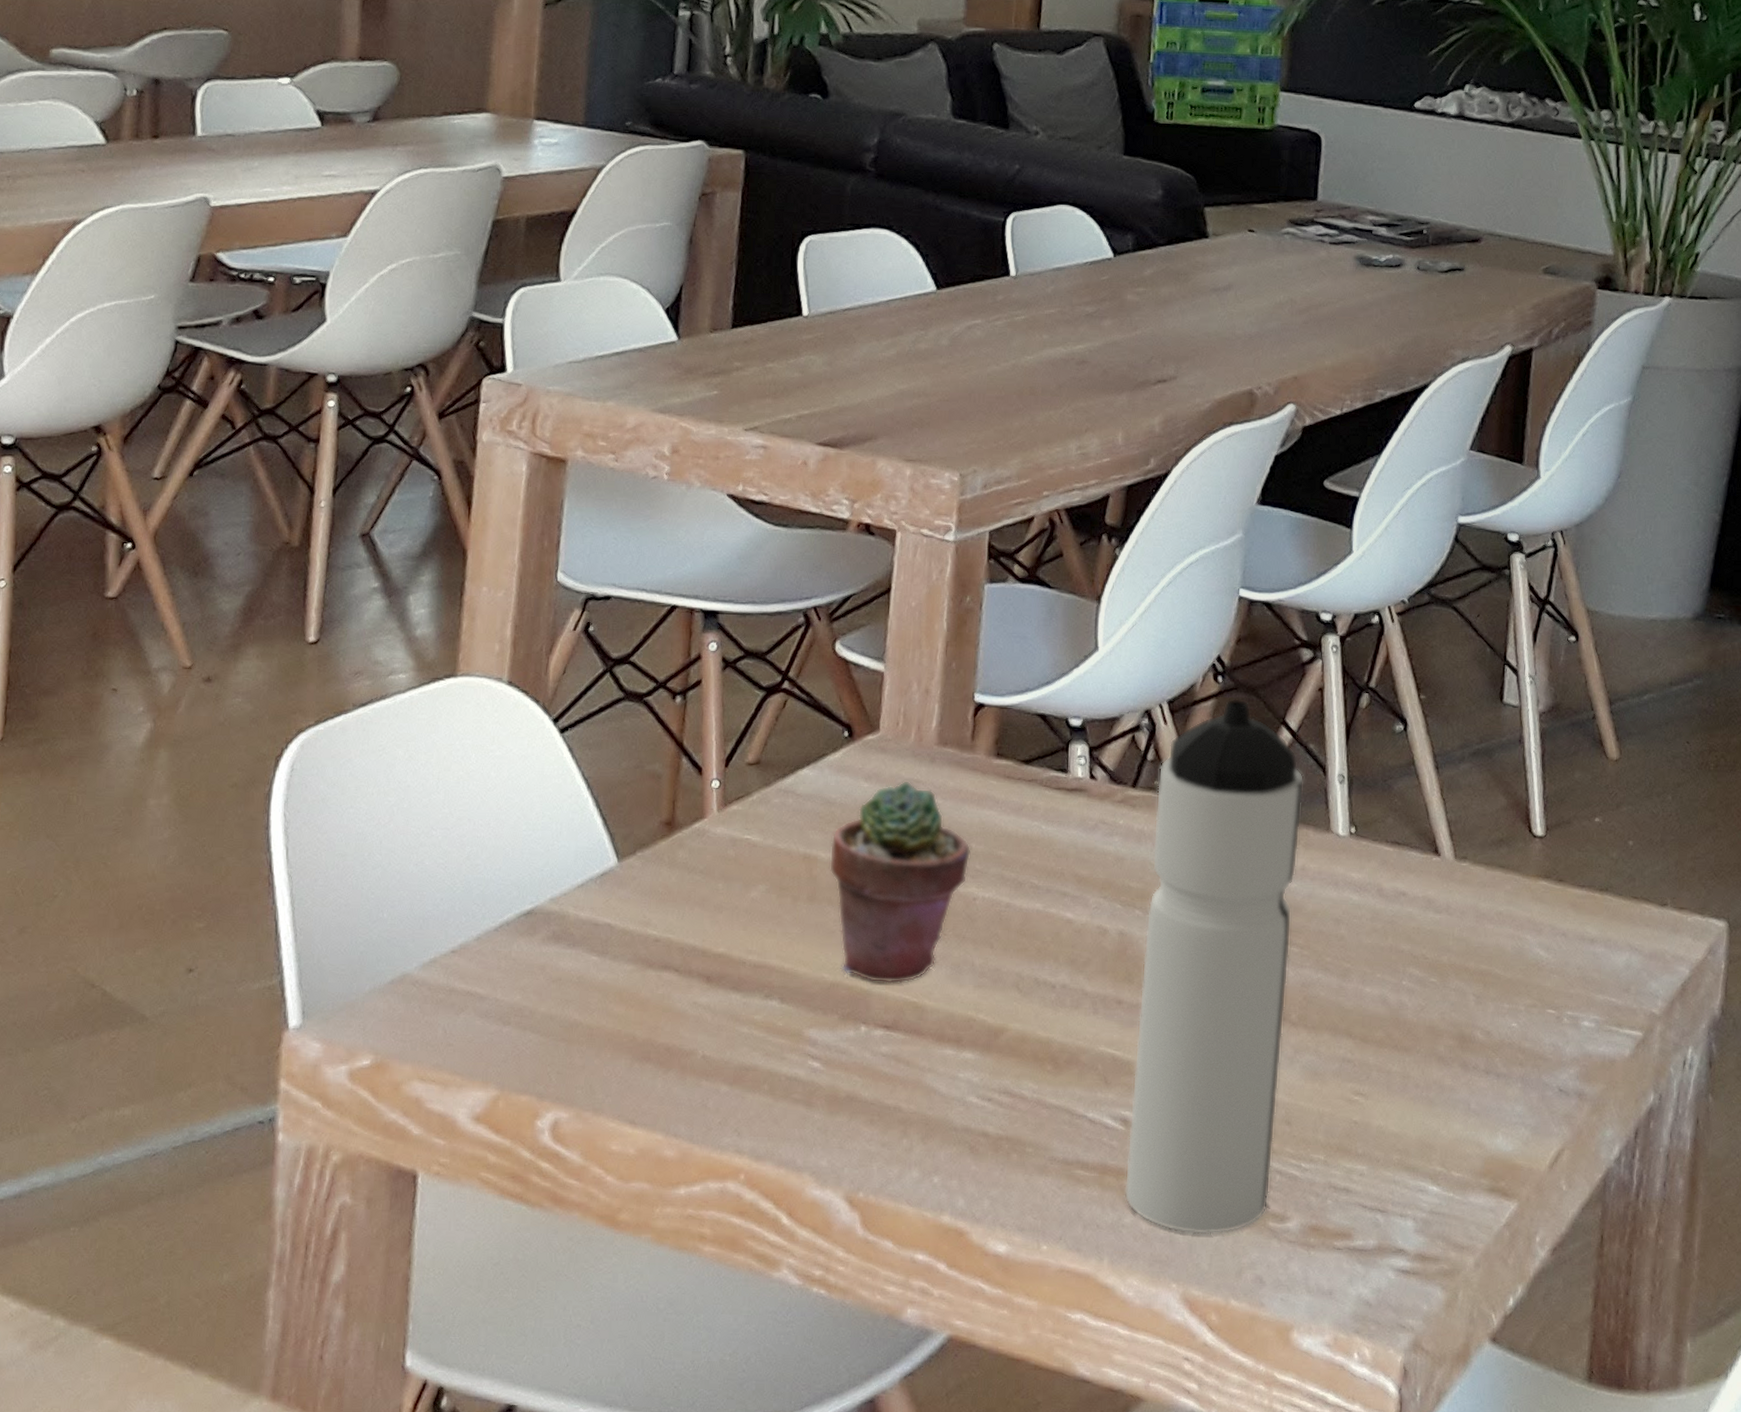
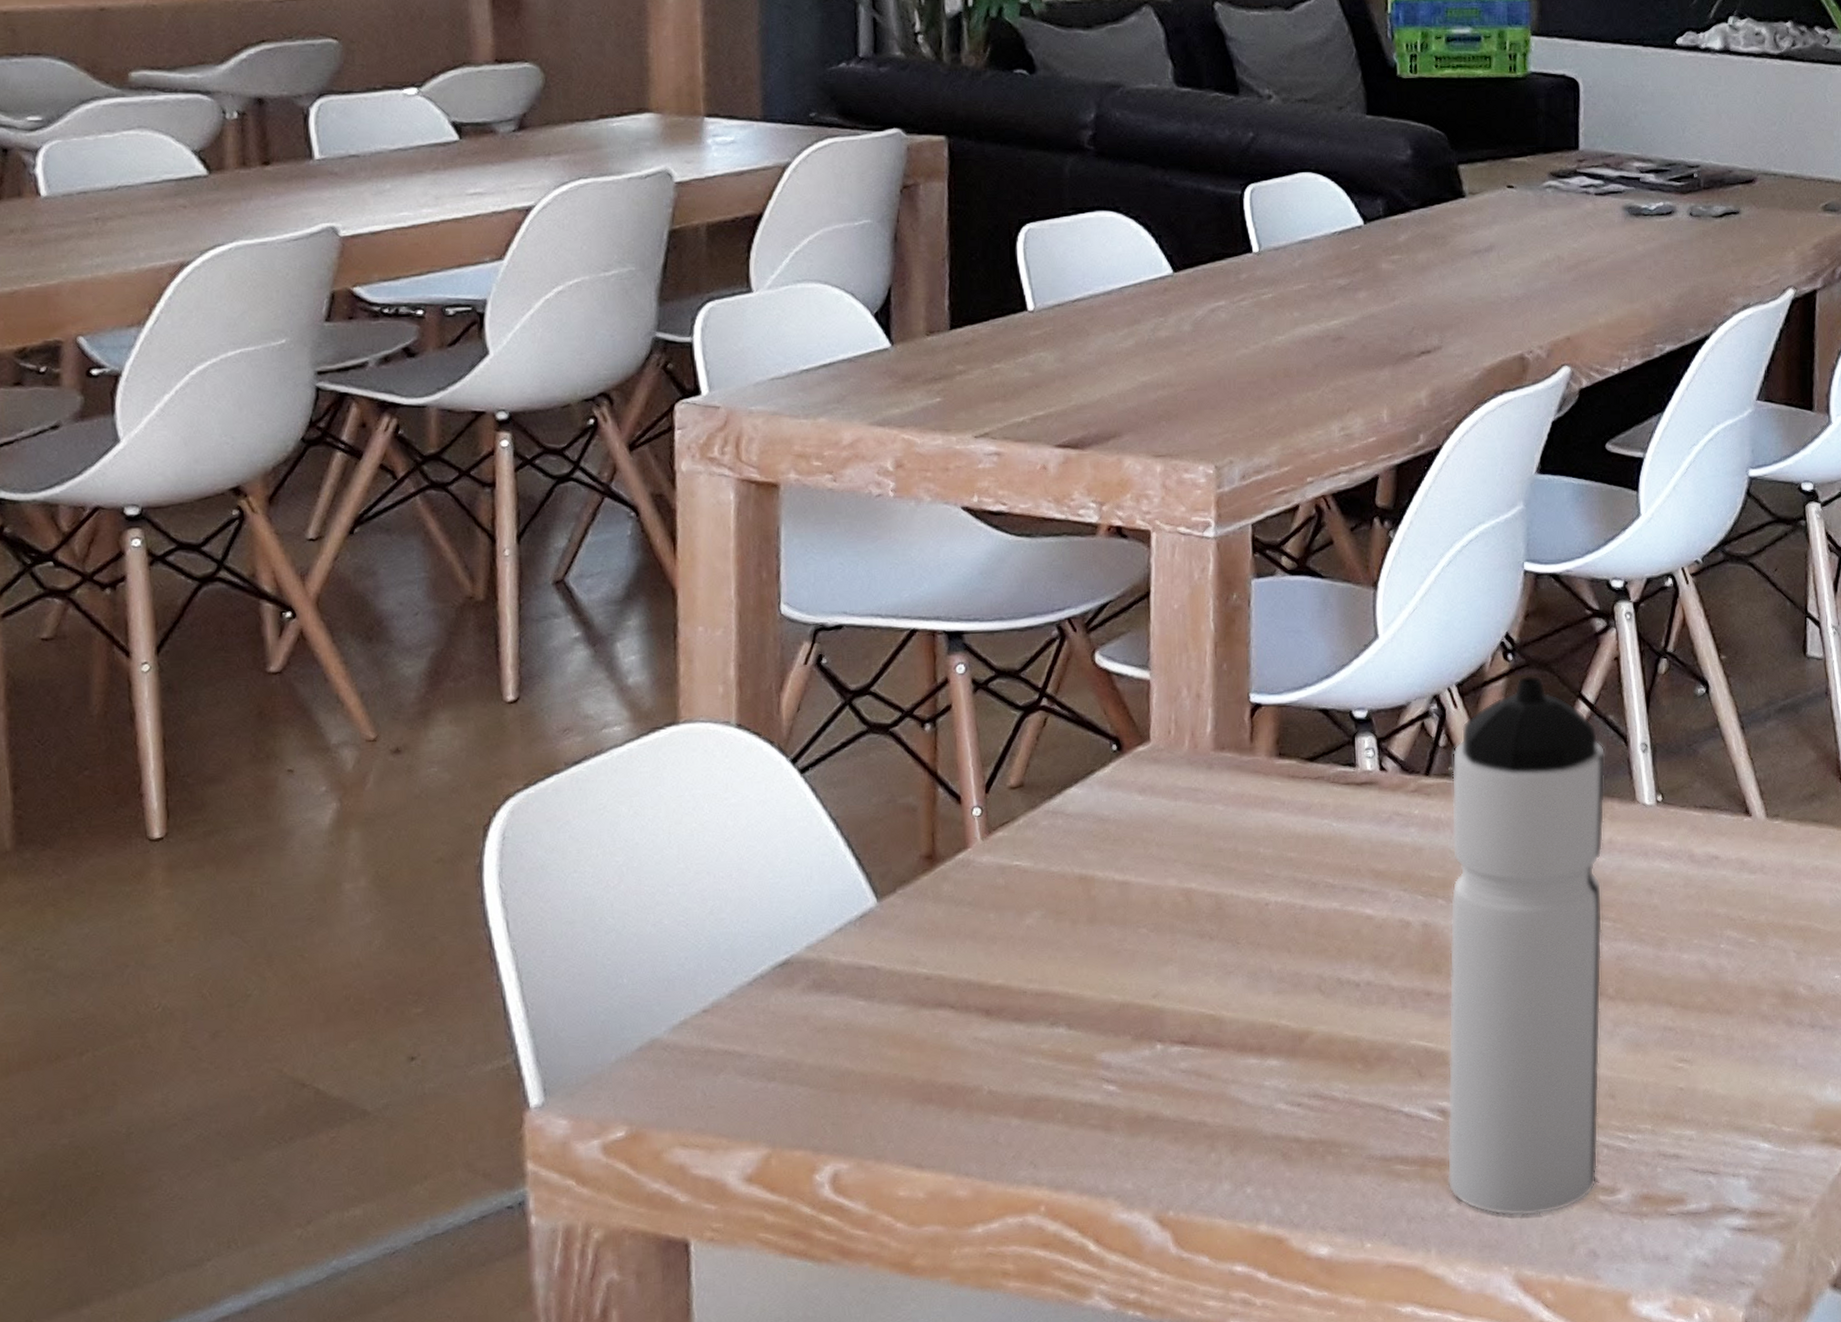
potted succulent: present [829,781,971,984] -> none [1107,790,1260,999]

